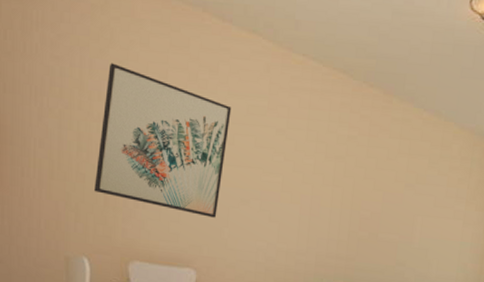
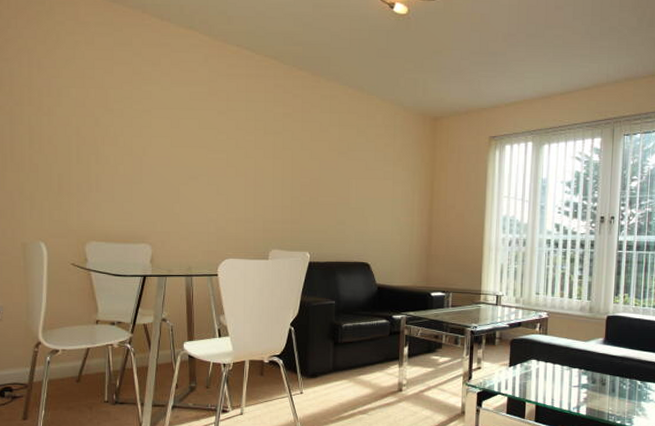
wall art: present [94,63,232,218] -> none [48,62,175,195]

